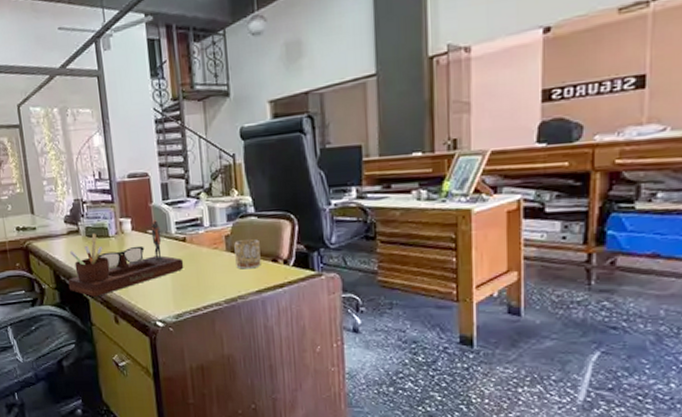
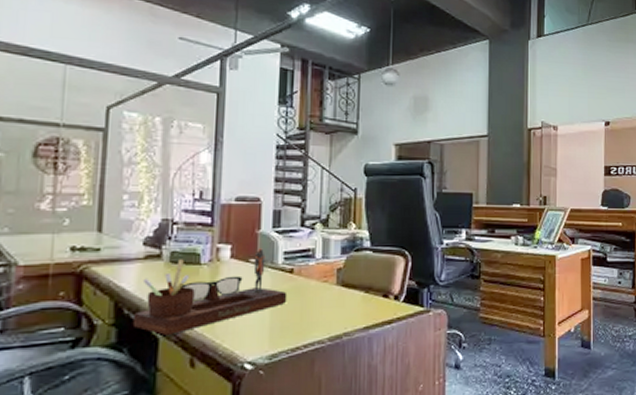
mug: present [234,238,261,269] -> none [345,272,372,304]

